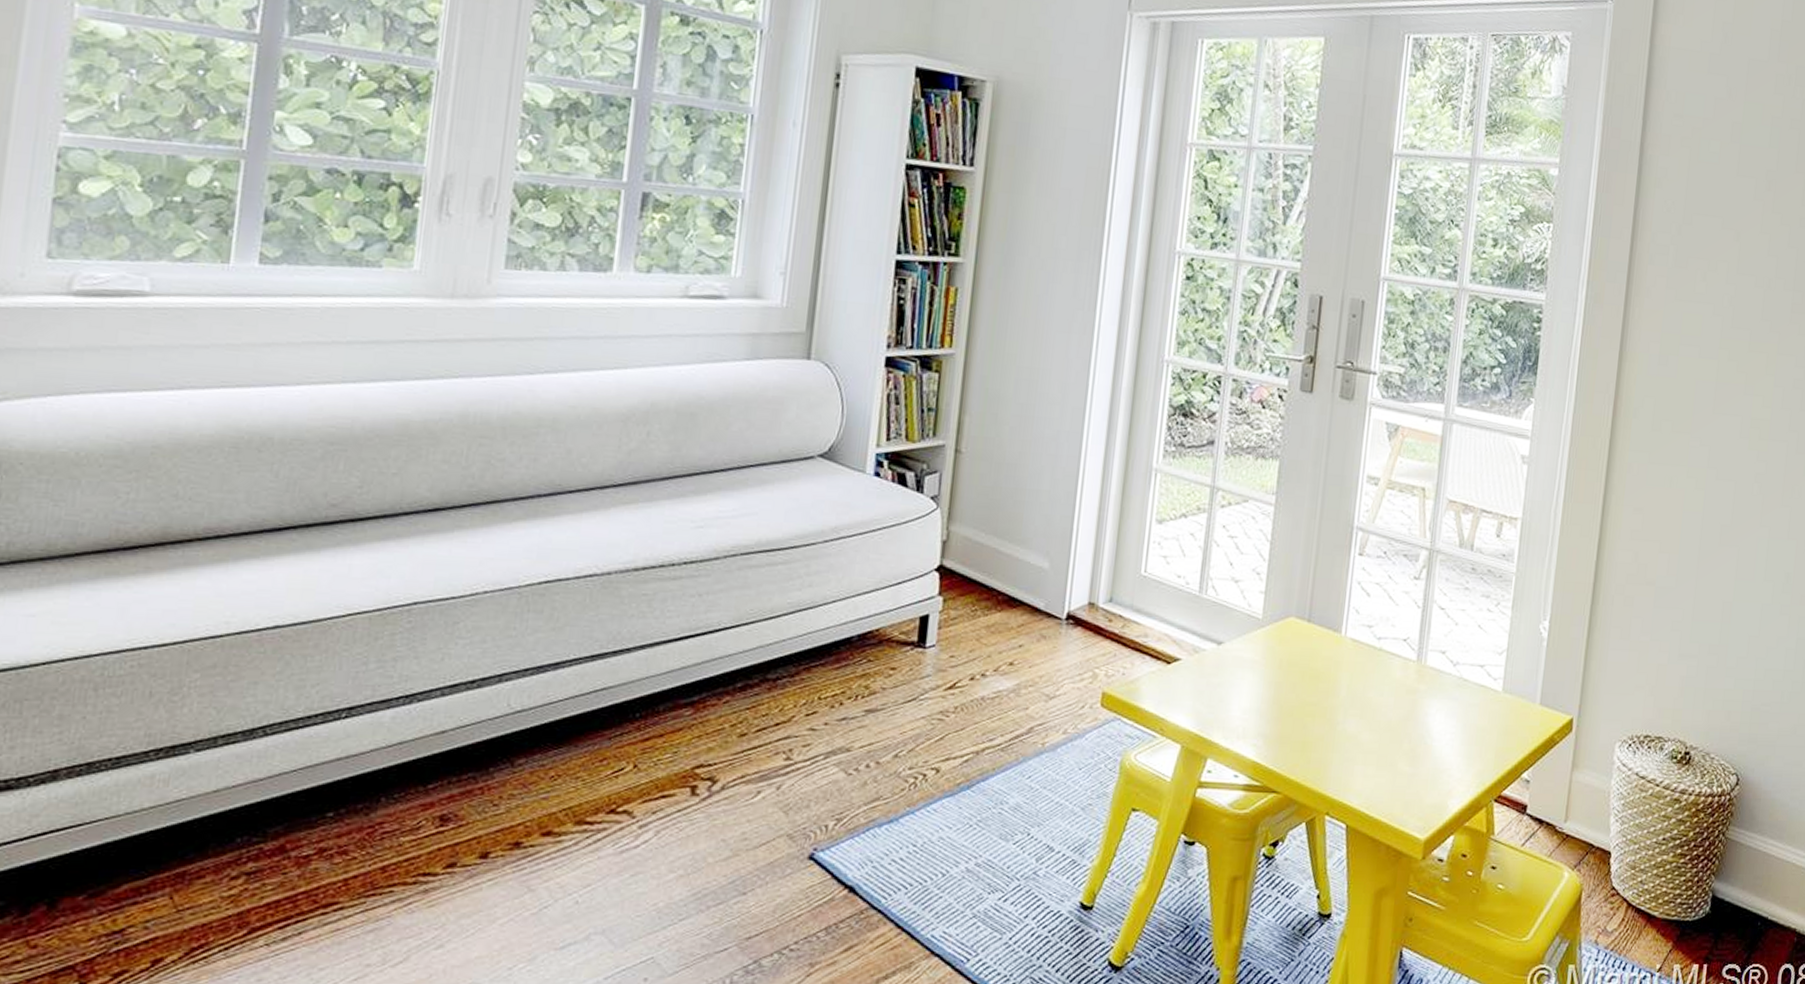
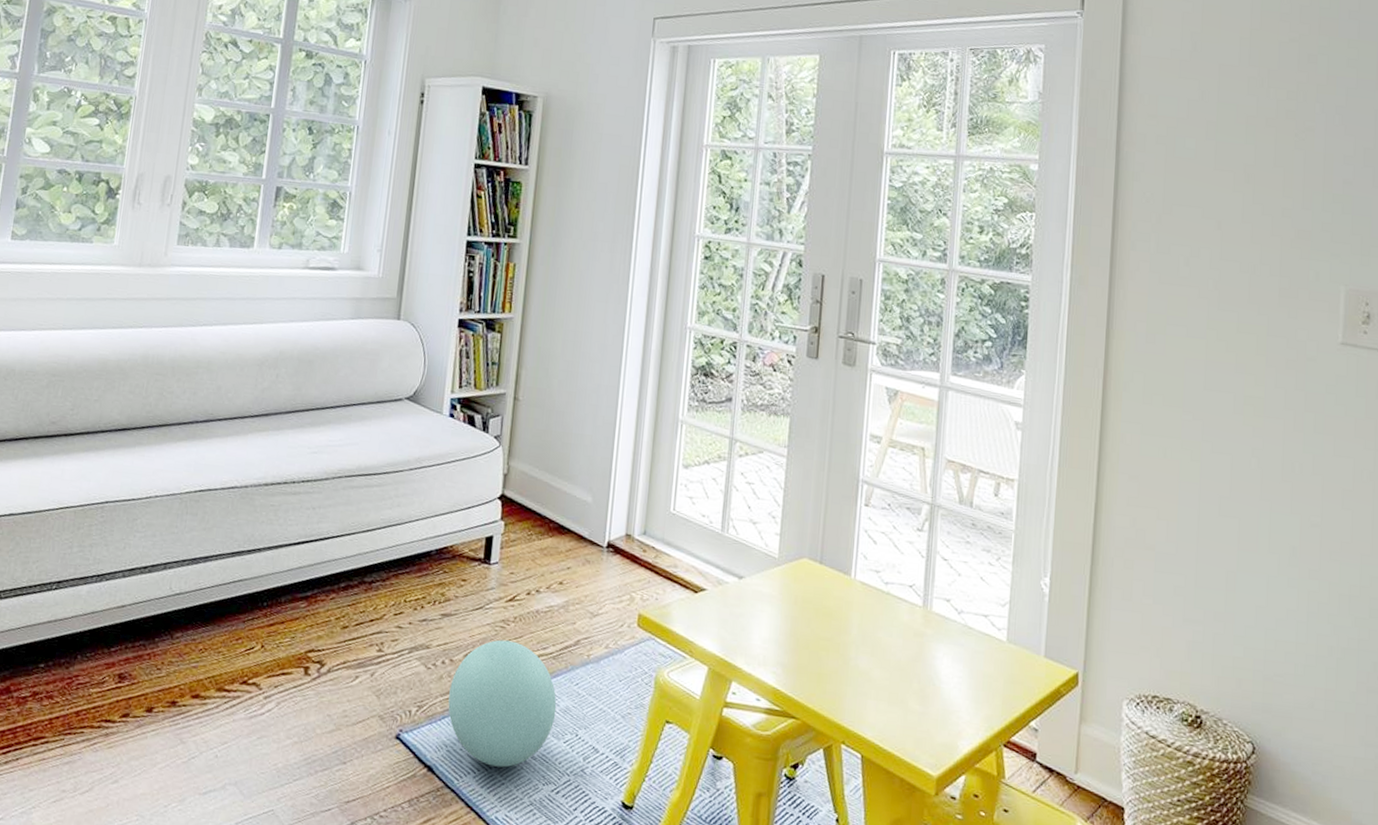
ball: none [873,734,1005,879] -> present [448,639,557,768]

